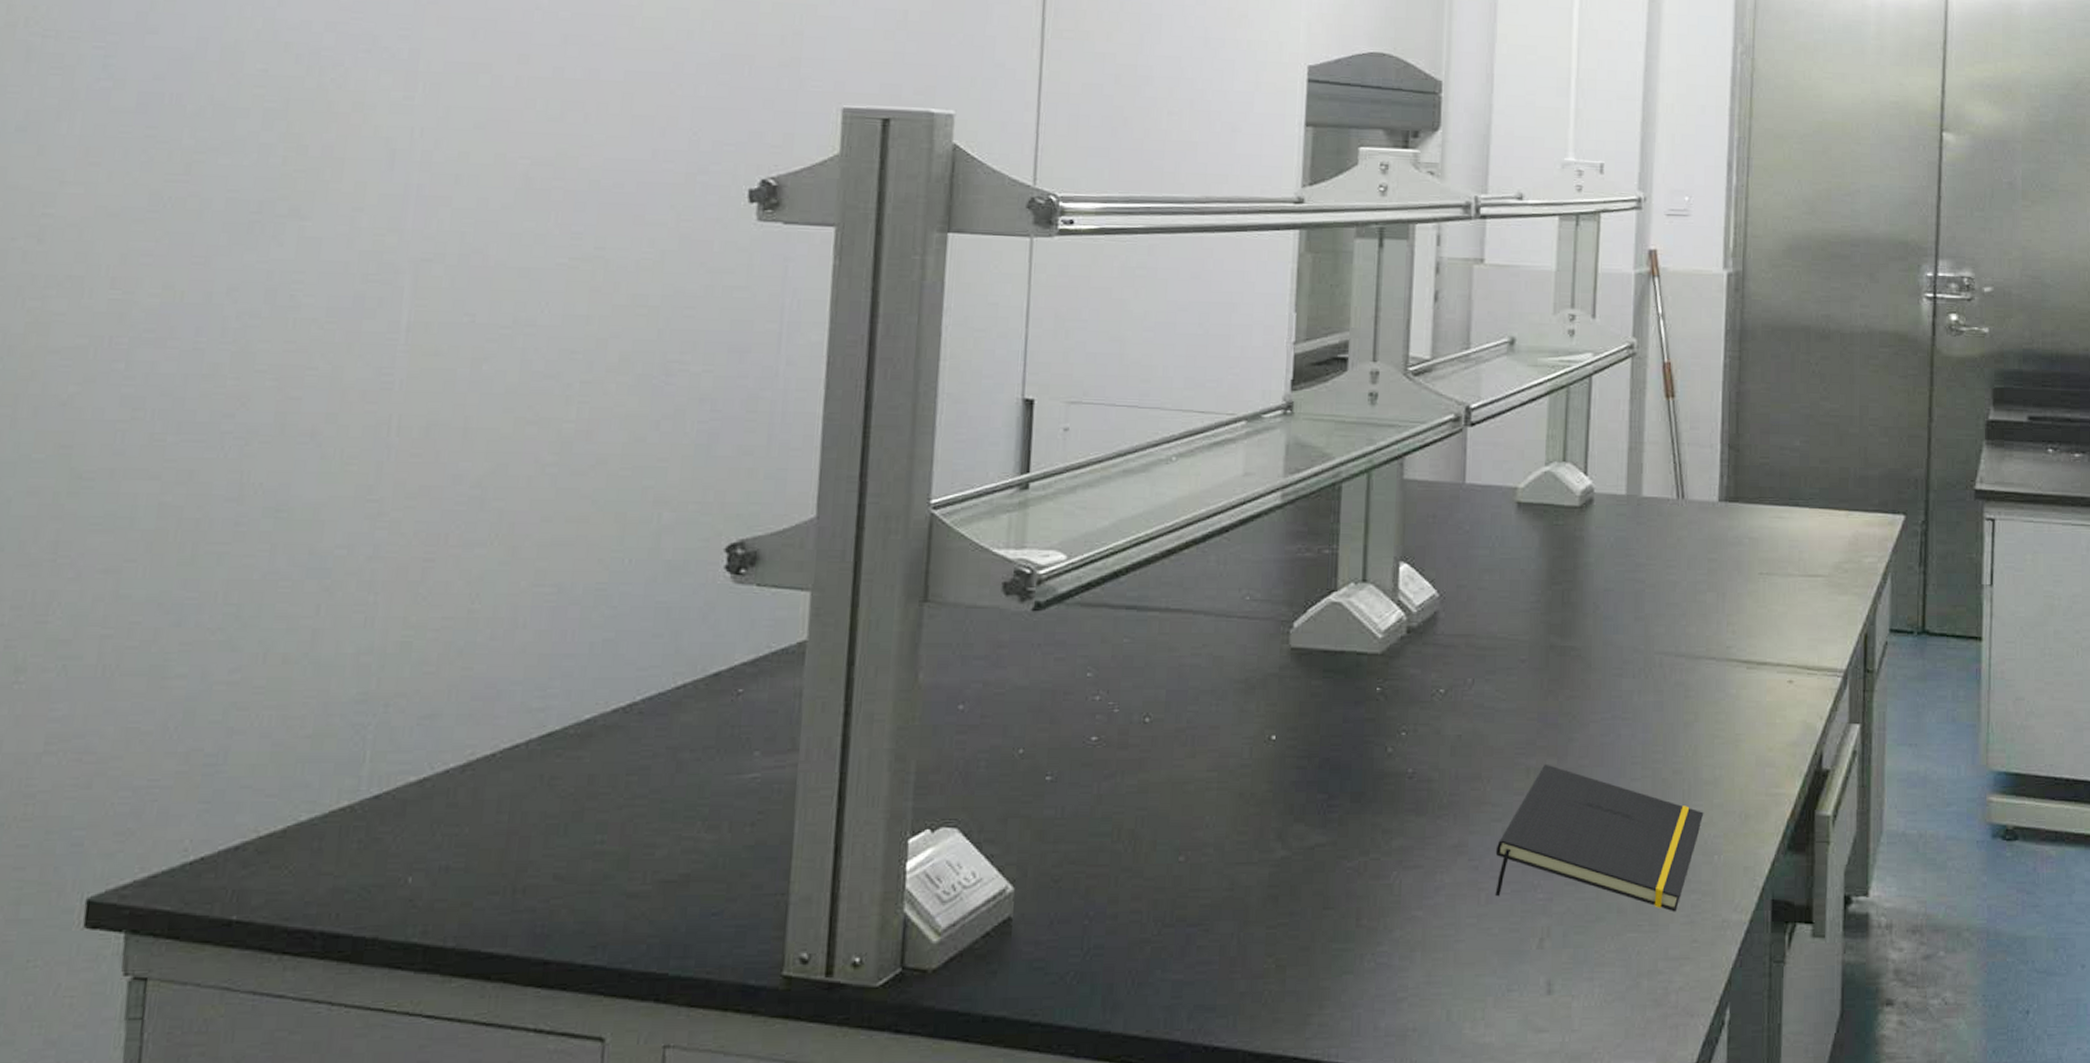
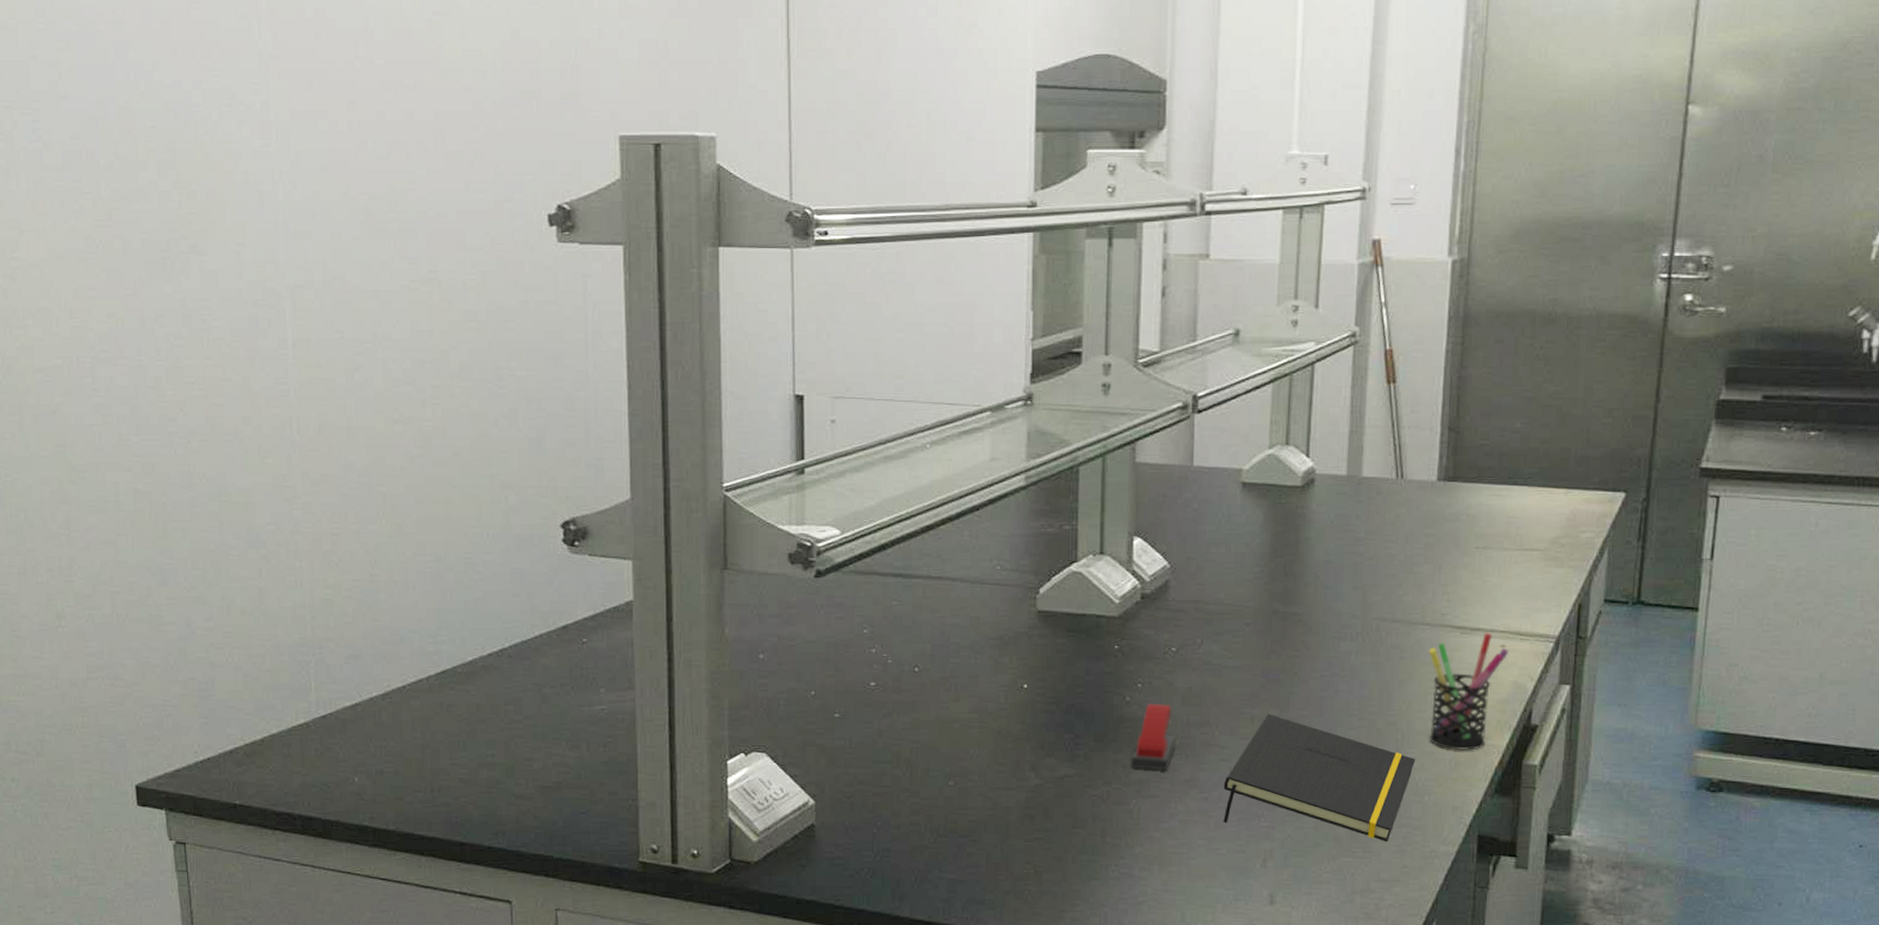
stapler: none [1391,754,1443,835] -> present [1130,703,1176,771]
pen holder: none [1714,667,1797,801] -> present [1428,632,1509,750]

